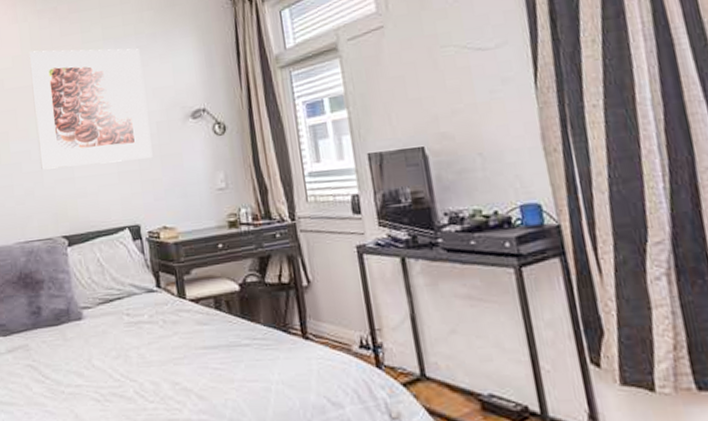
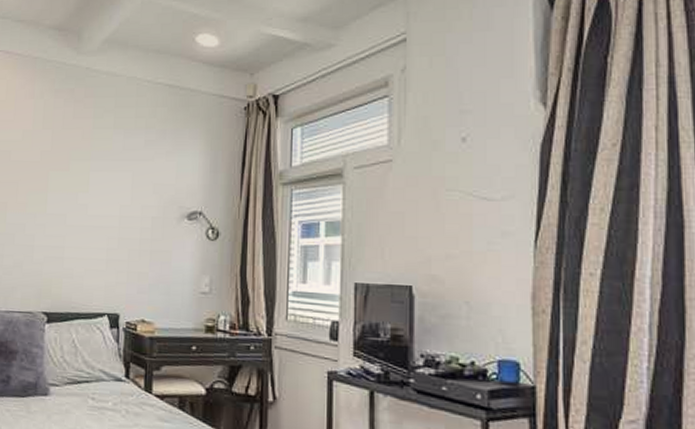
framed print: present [29,48,153,170] -> none [33,128,147,251]

